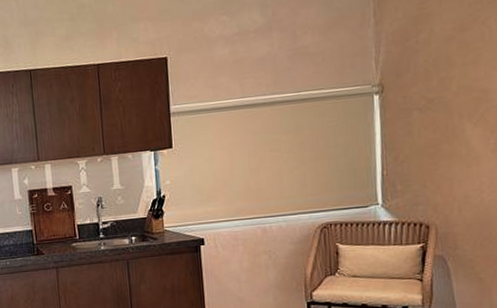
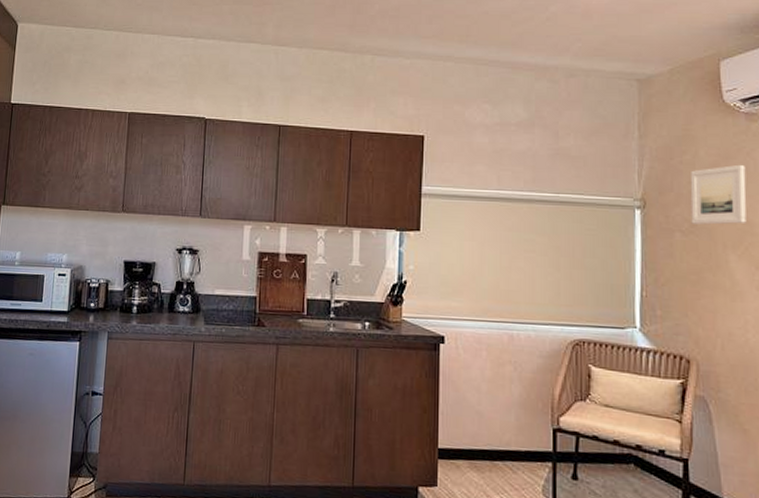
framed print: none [426,34,482,100] -> present [690,164,747,225]

